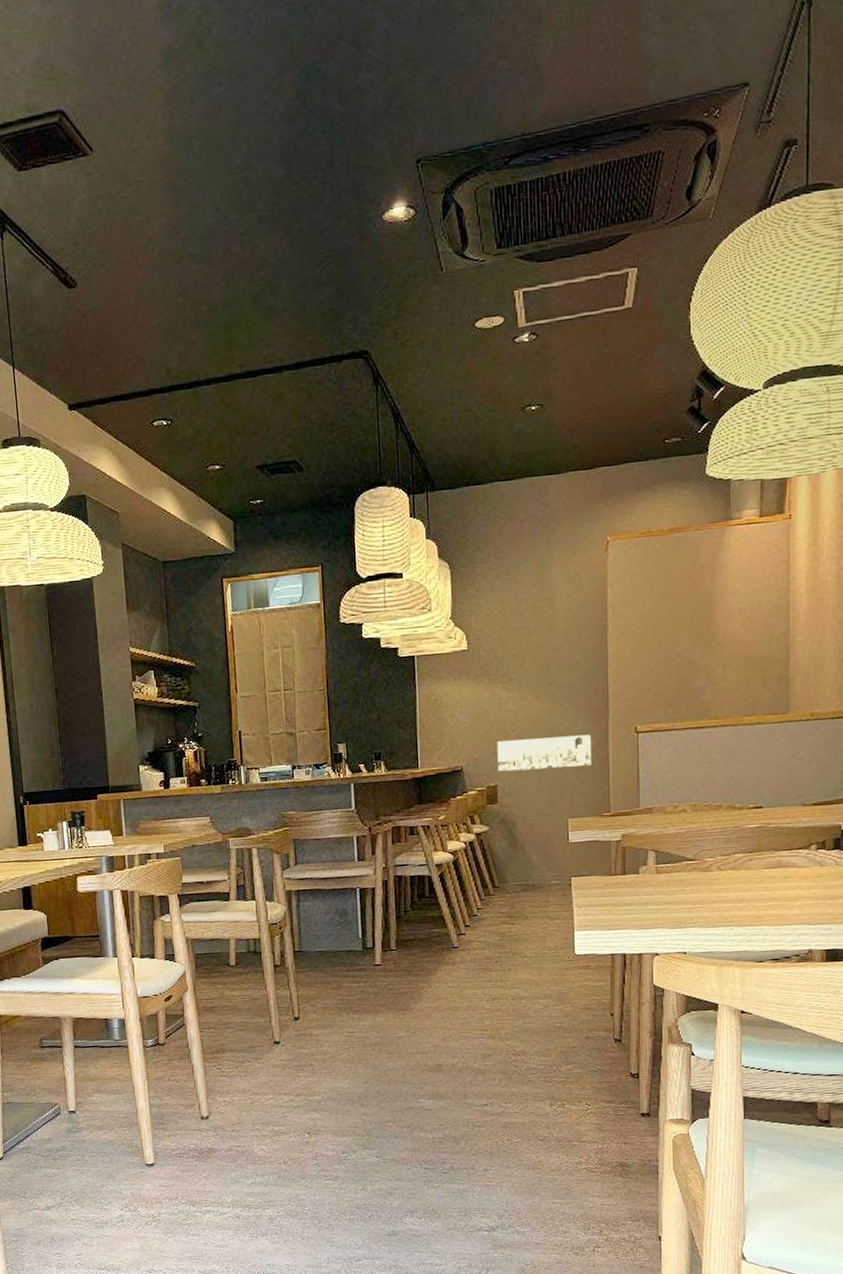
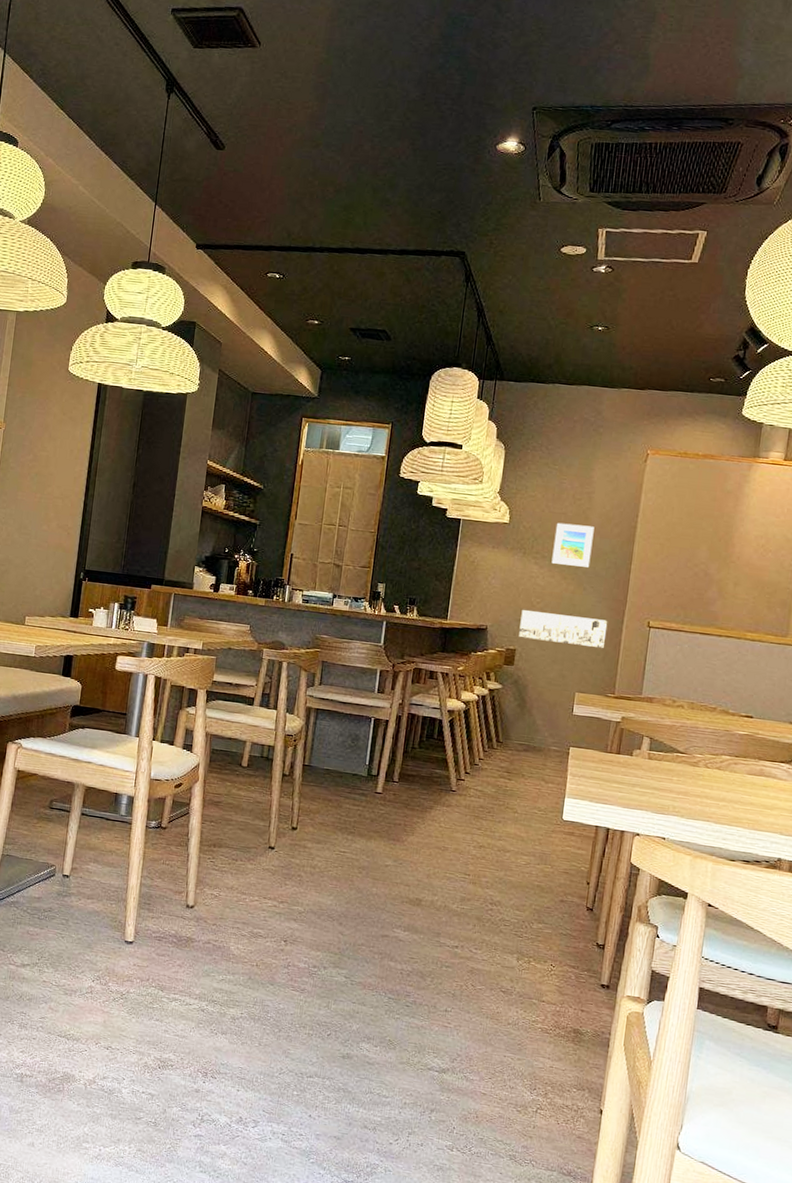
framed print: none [519,634,563,684] -> present [551,522,595,568]

